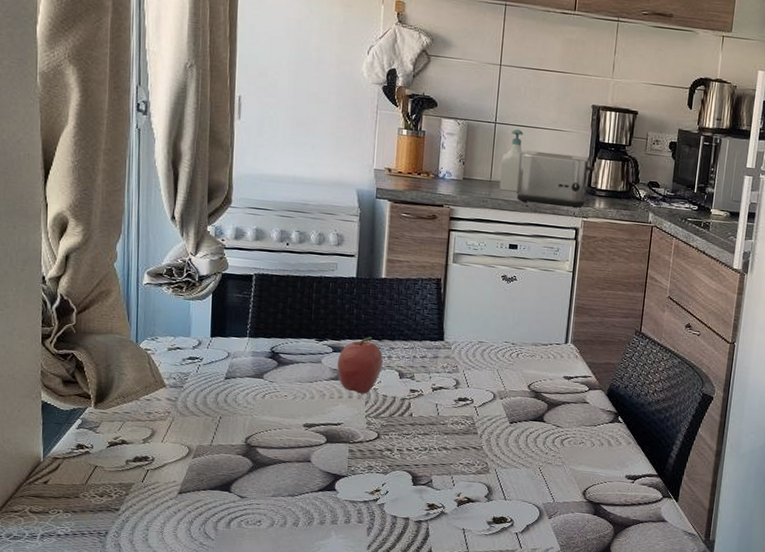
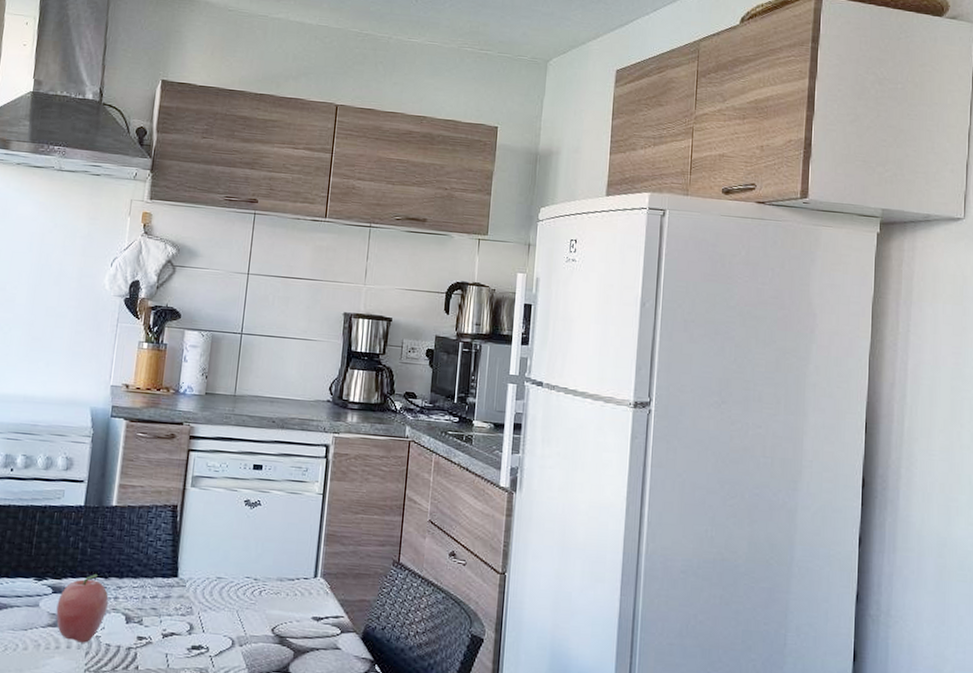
soap bottle: present [499,128,524,192] -> none [244,339,272,407]
toaster: present [516,150,595,208] -> none [262,361,347,422]

